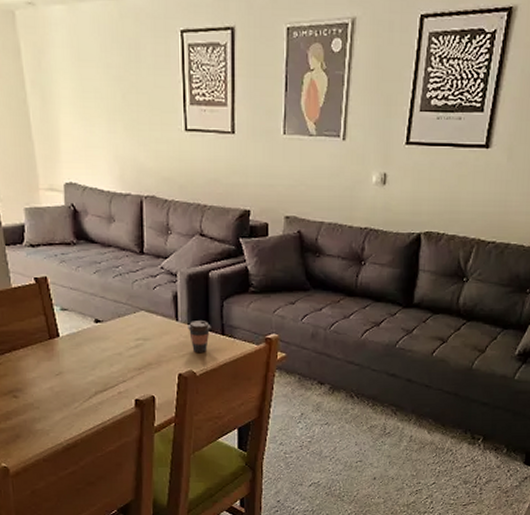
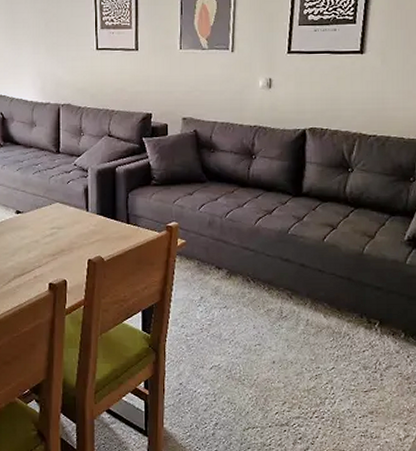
coffee cup: present [188,321,211,354] -> none [97,211,118,241]

